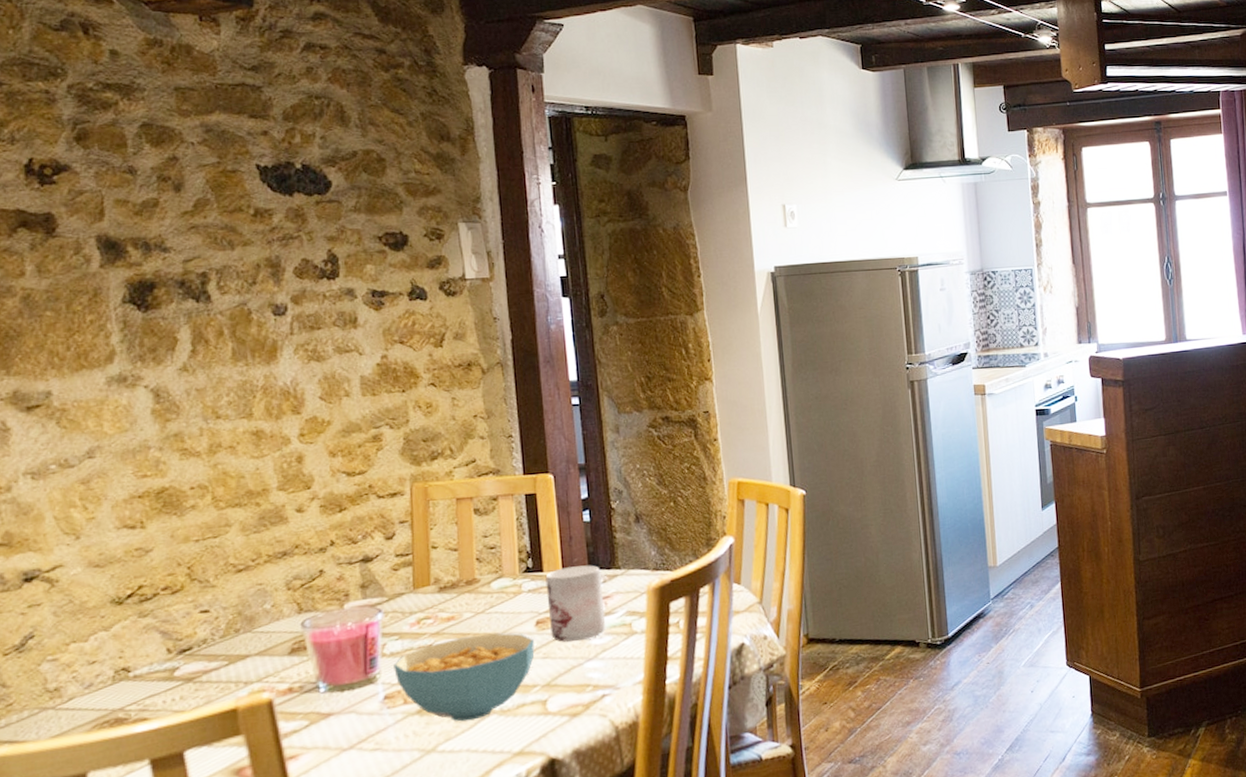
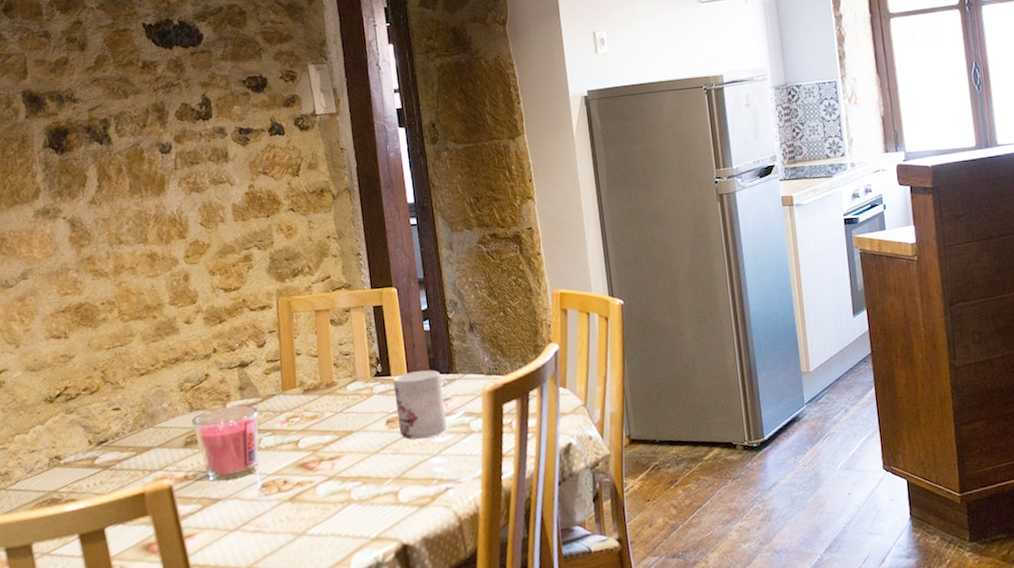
cereal bowl: present [393,633,535,722] -> none [268,430,386,509]

